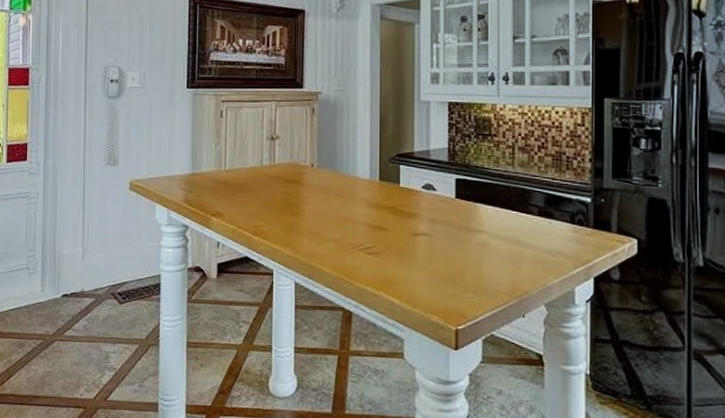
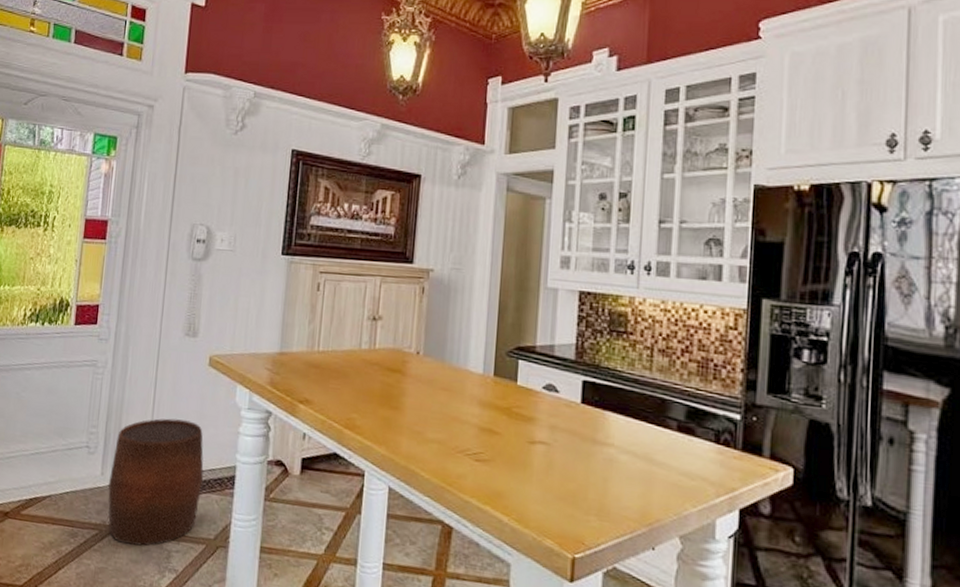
stool: none [49,238,132,351] -> present [108,418,204,547]

